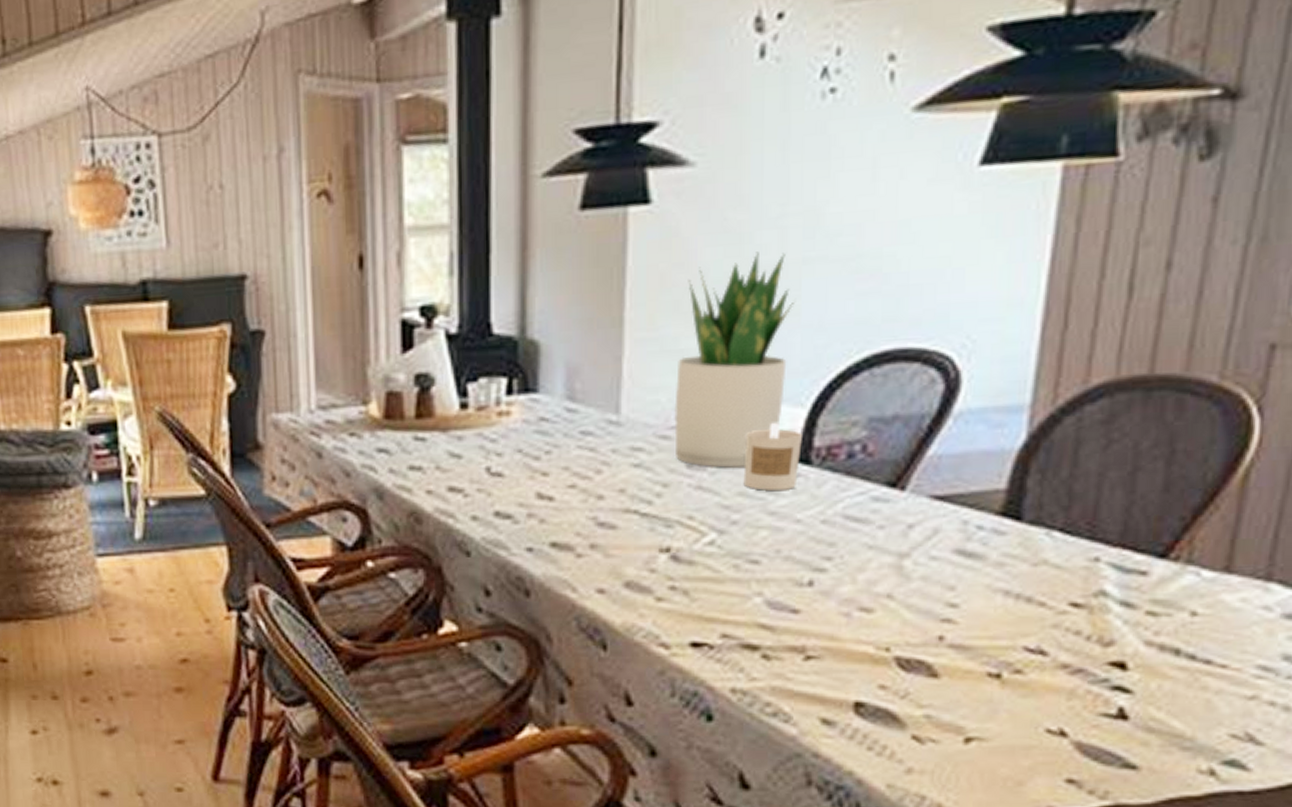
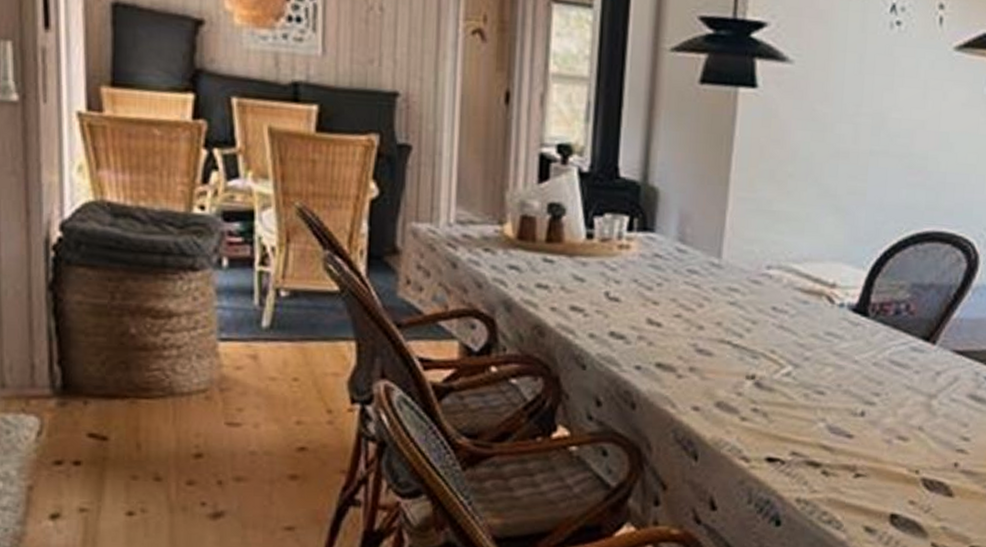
planter: present [674,251,795,469] -> none [764,140,862,315]
candle: present [743,423,802,491] -> none [815,280,862,336]

